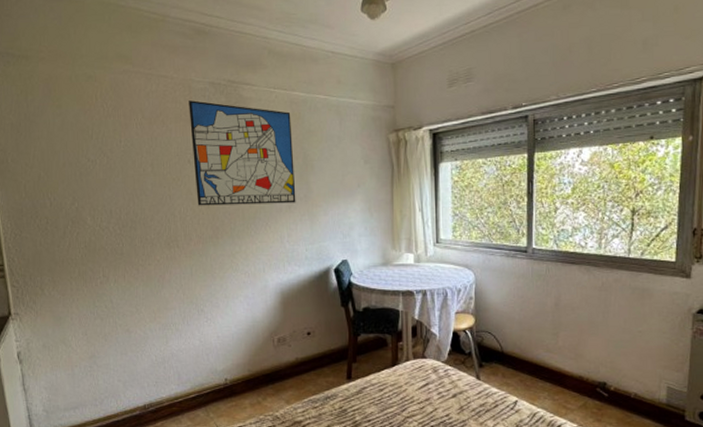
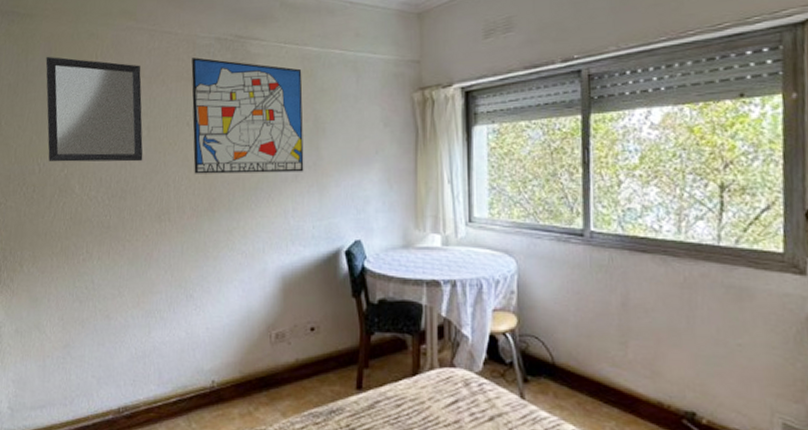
home mirror: none [46,97,149,197] -> present [45,56,143,162]

